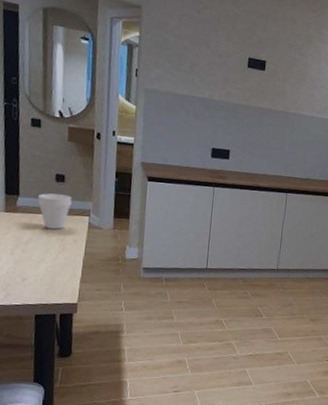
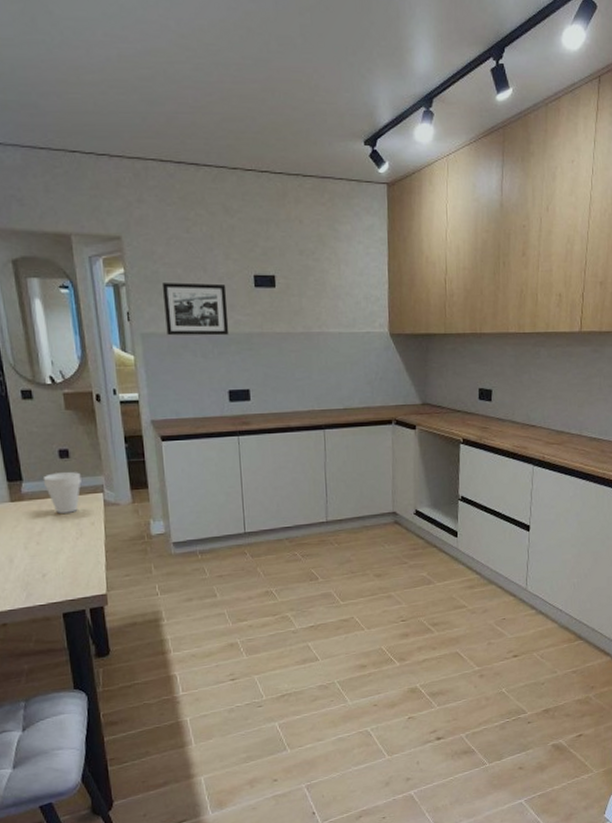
picture frame: none [167,50,224,103] -> present [161,282,229,336]

